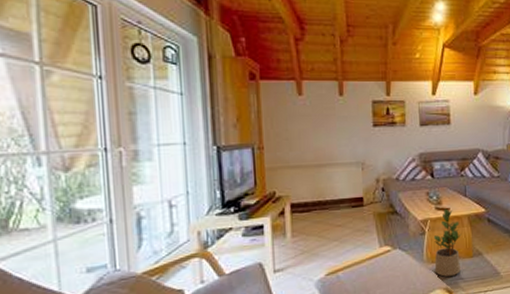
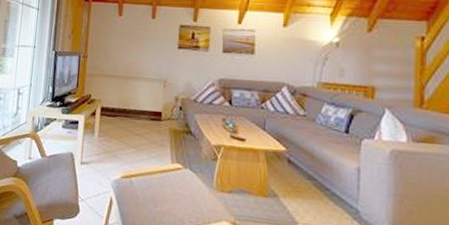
potted plant: present [433,208,462,277] -> none [223,138,256,212]

